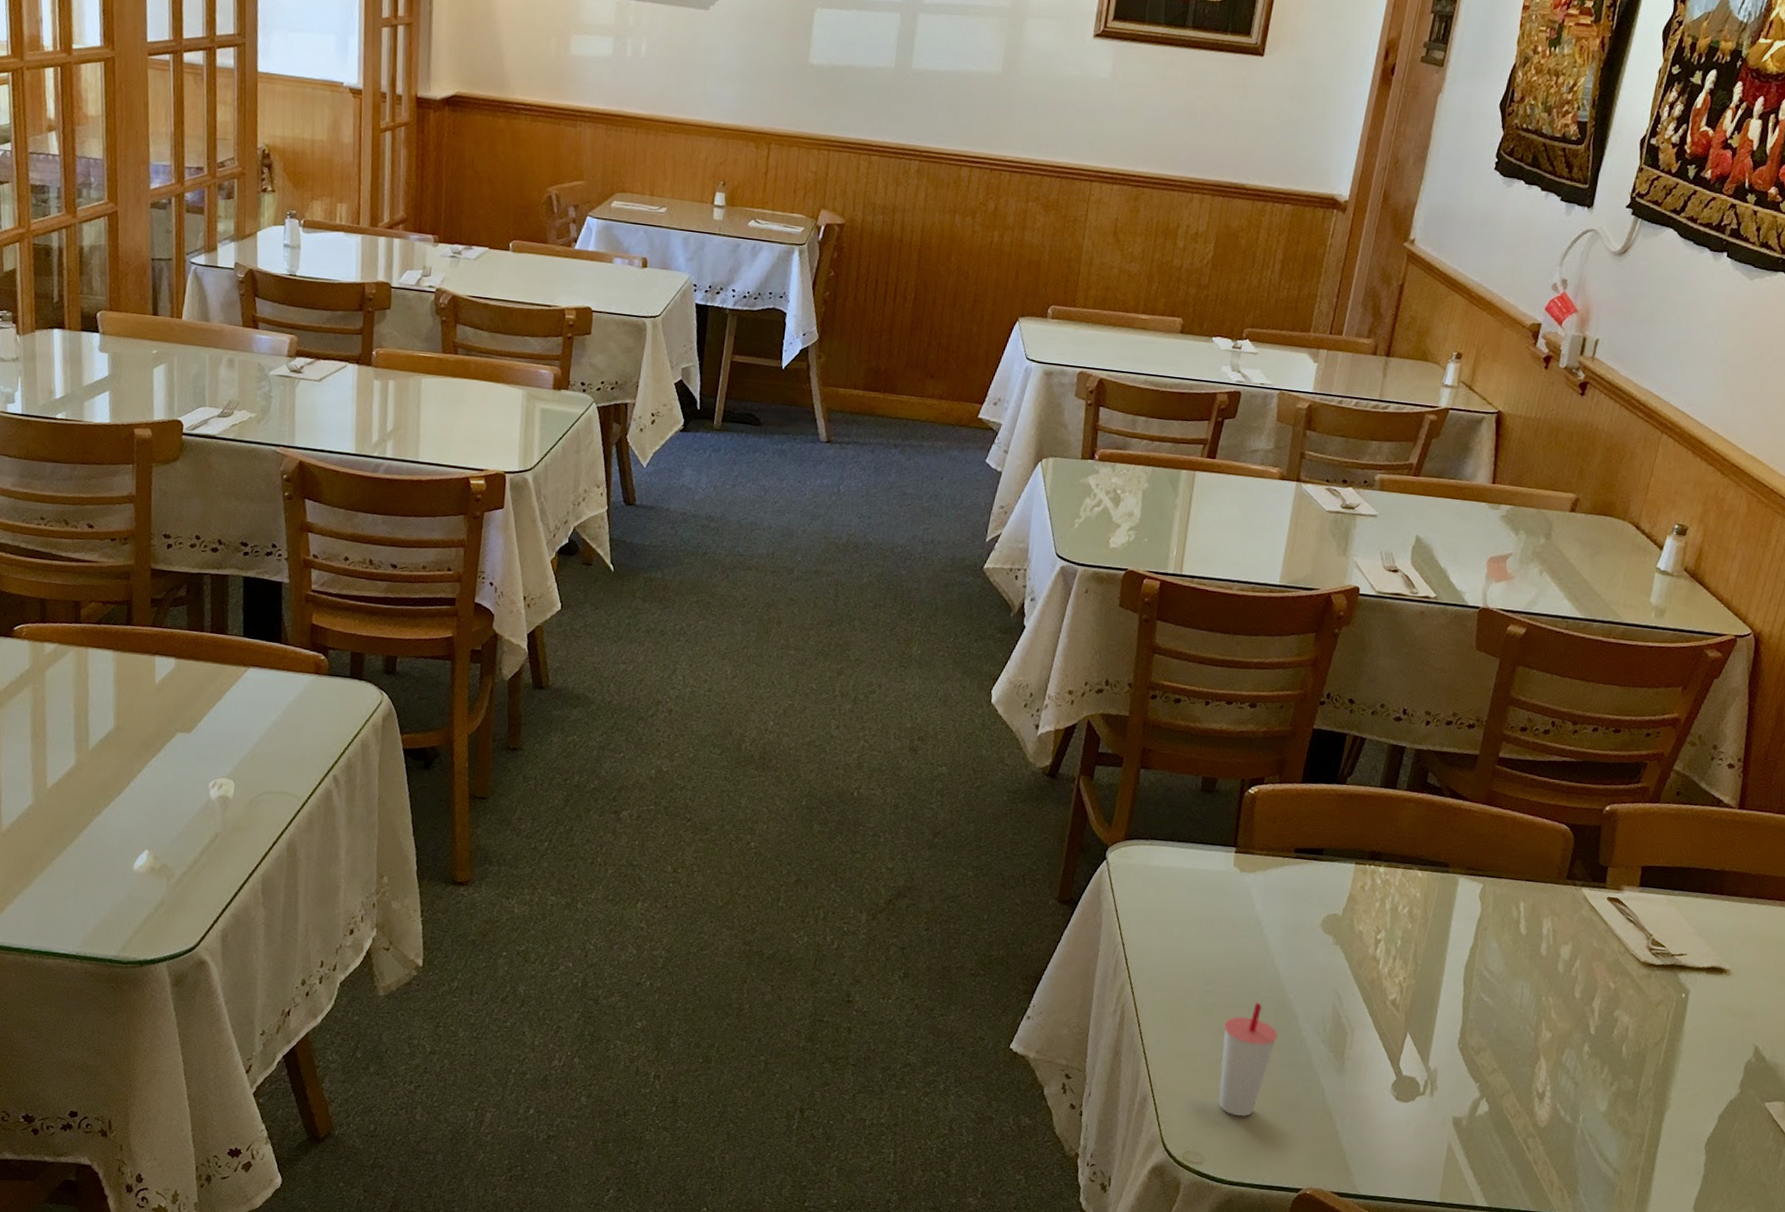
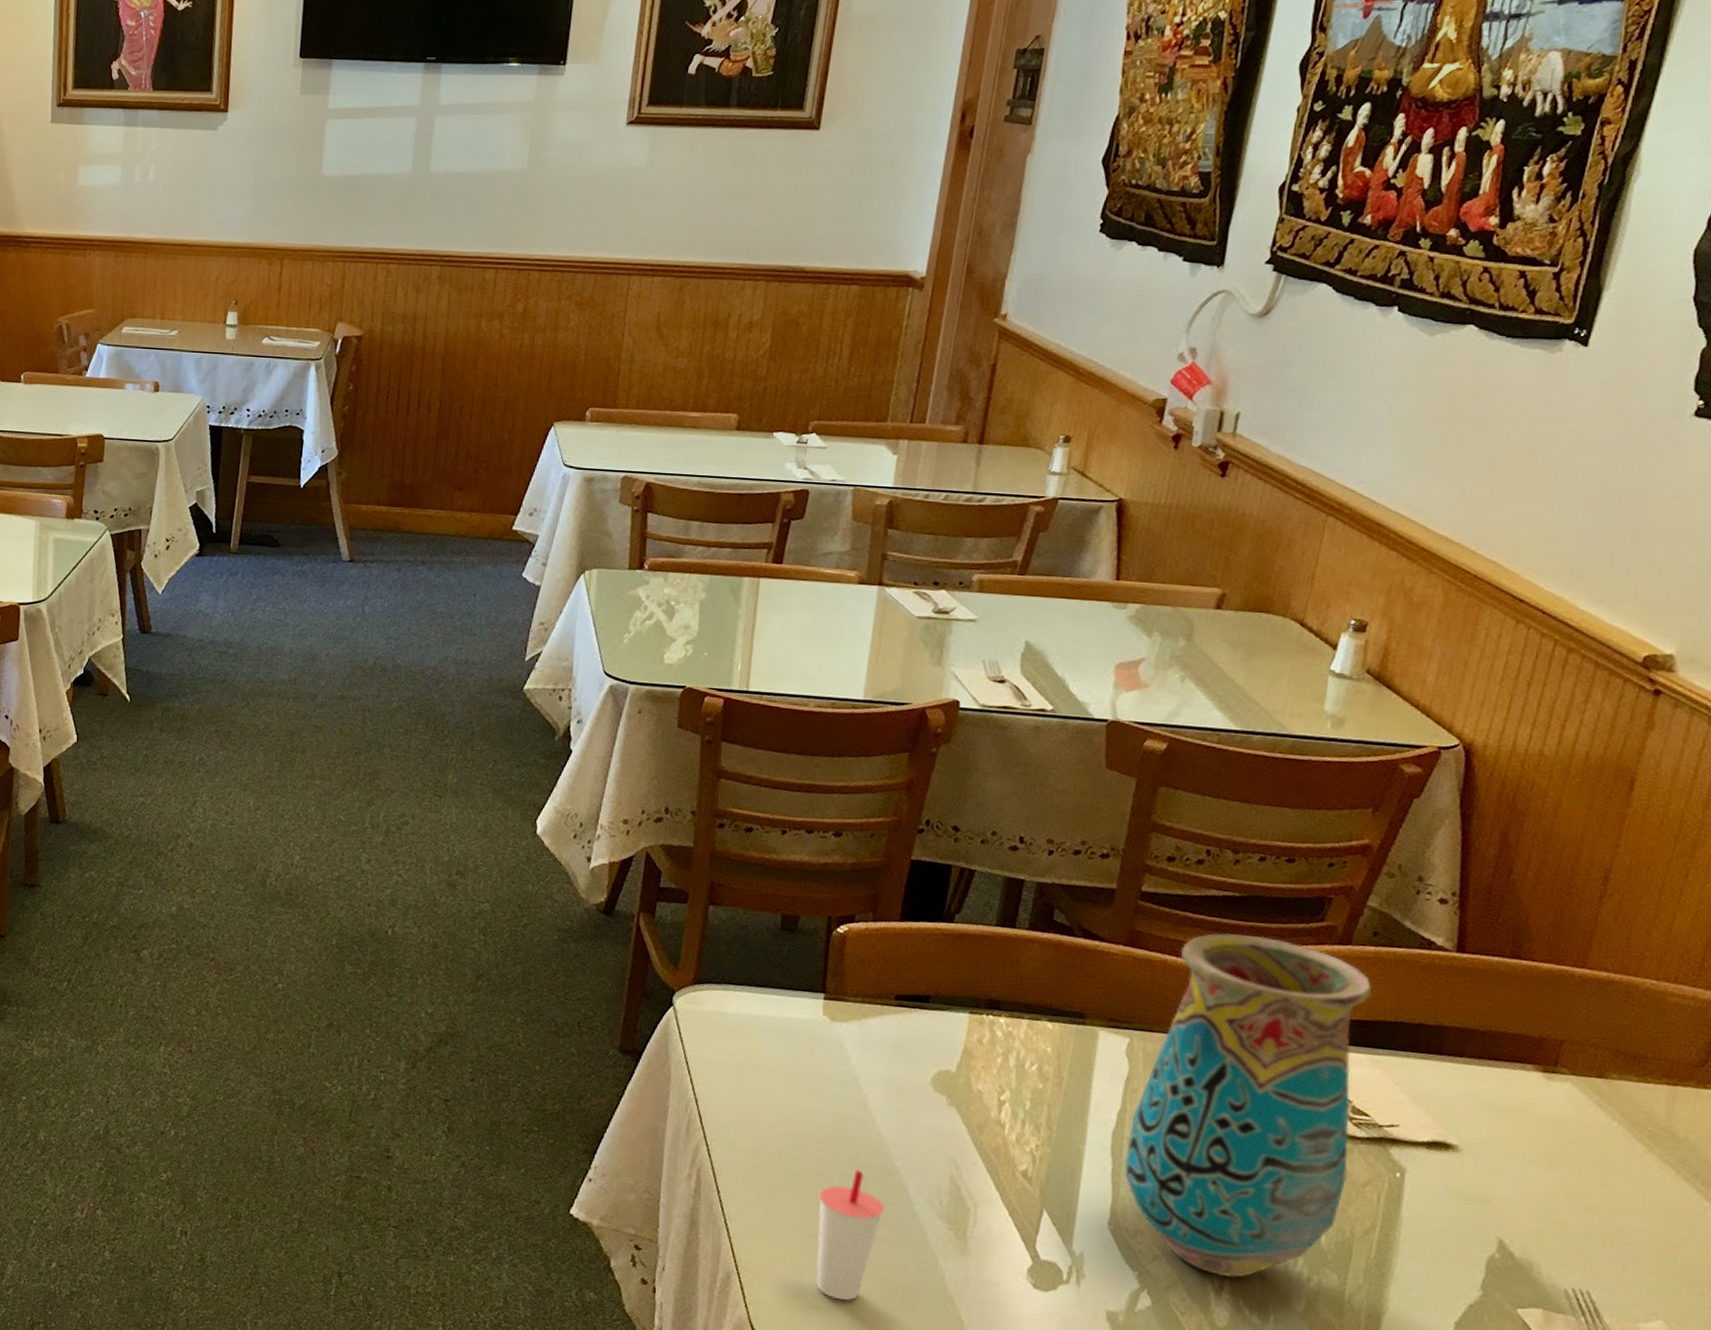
vase: none [1473,793,1673,1085] -> present [1124,933,1372,1278]

